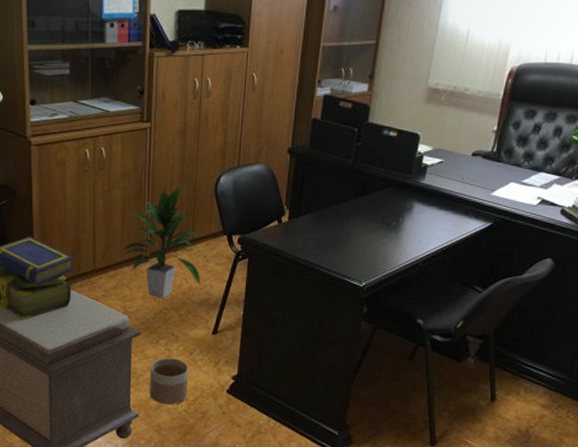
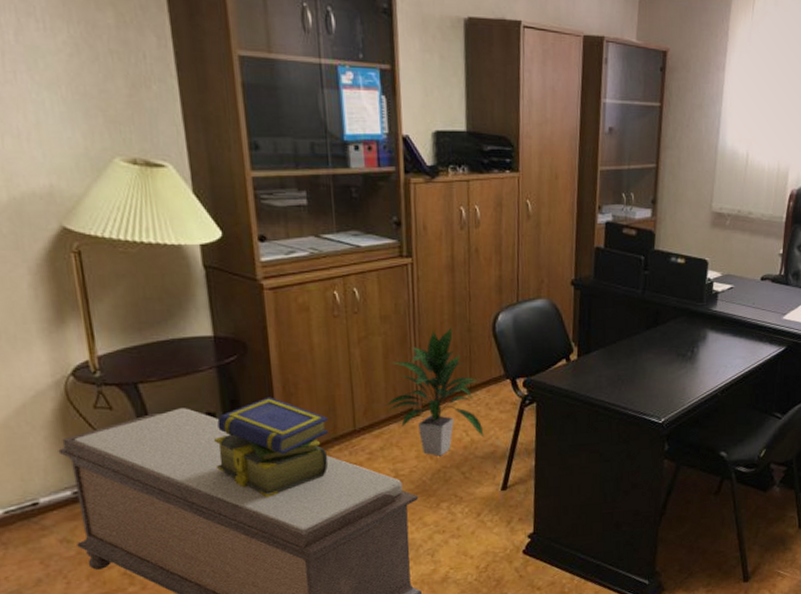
planter: present [149,357,189,404] -> none [431,521,478,576]

